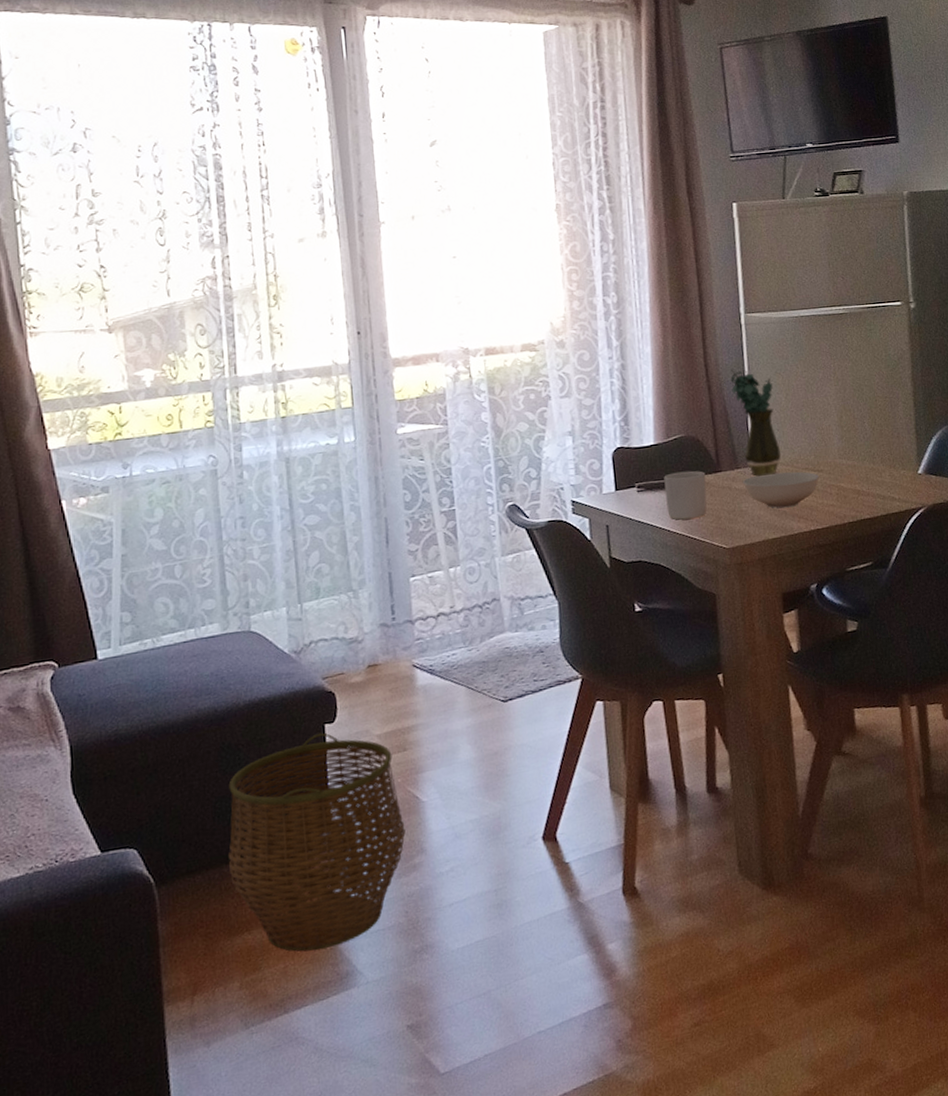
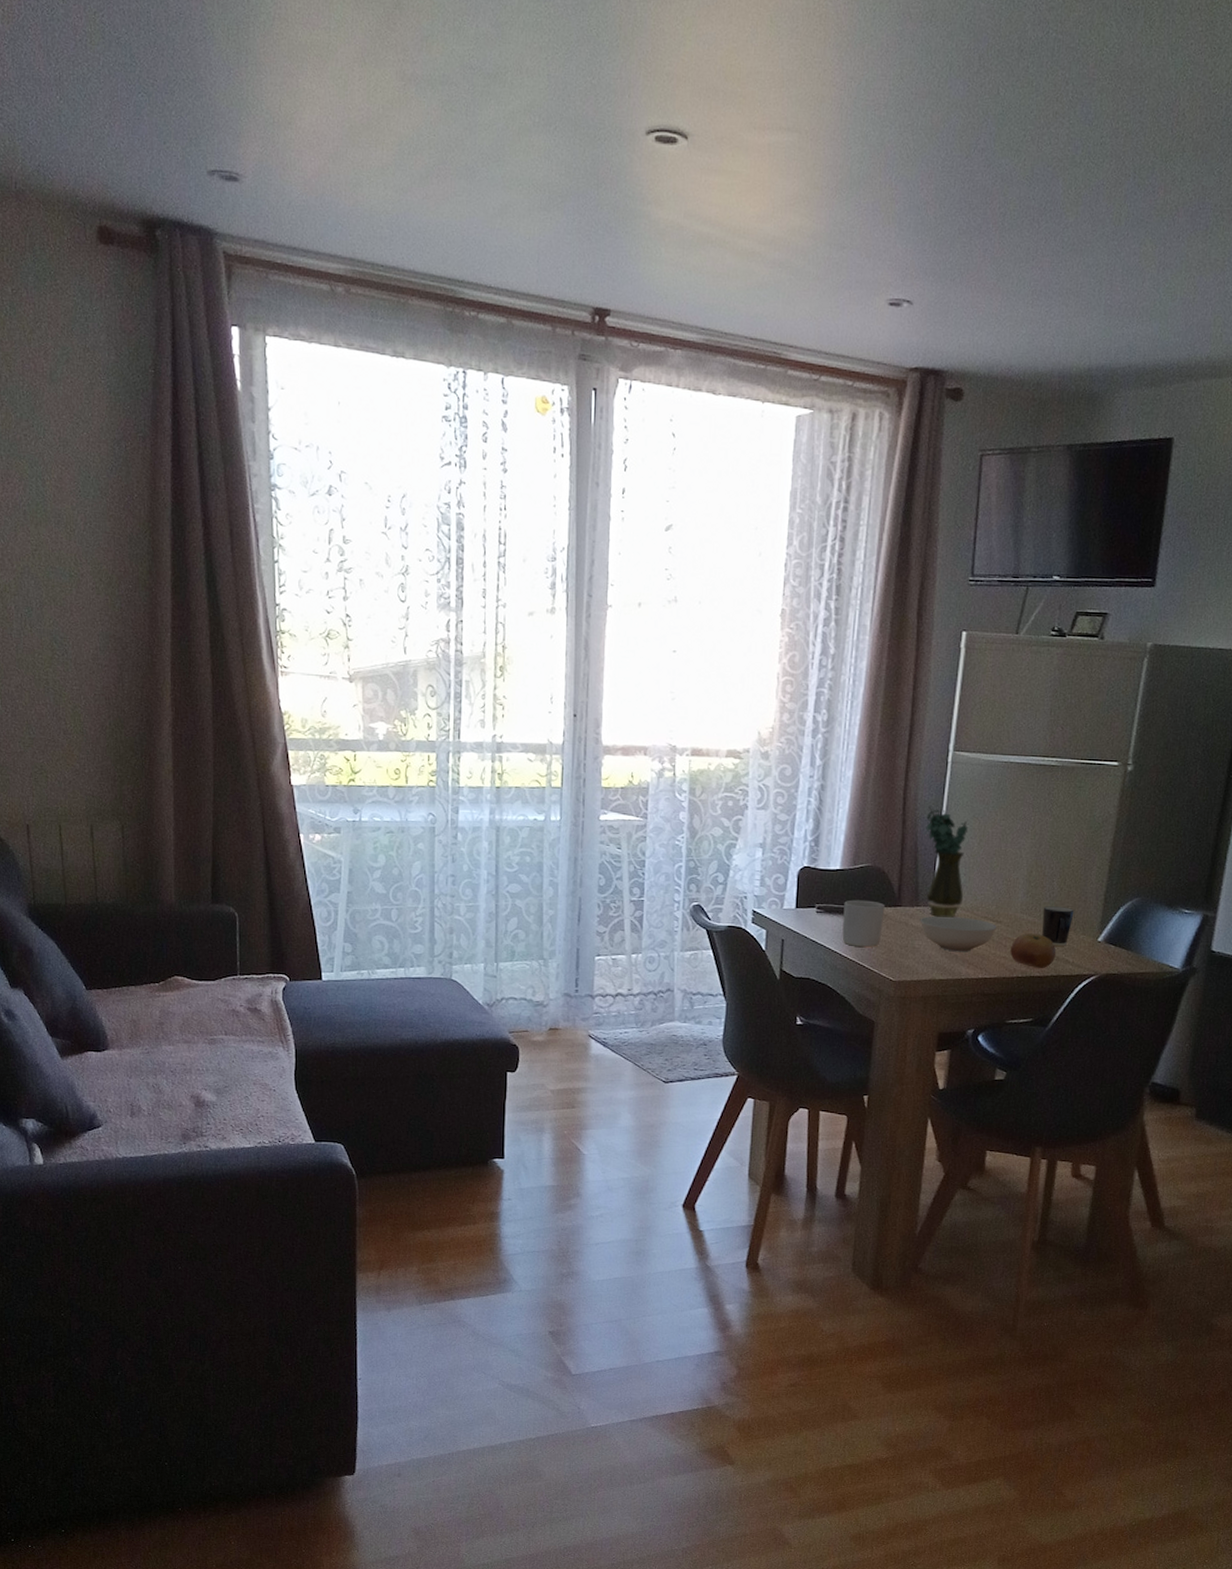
basket: present [227,732,406,952] -> none [416,1078,566,1256]
fruit: none [836,476,882,511] -> present [1010,933,1056,969]
mug: none [860,445,891,485] -> present [1041,906,1074,946]

